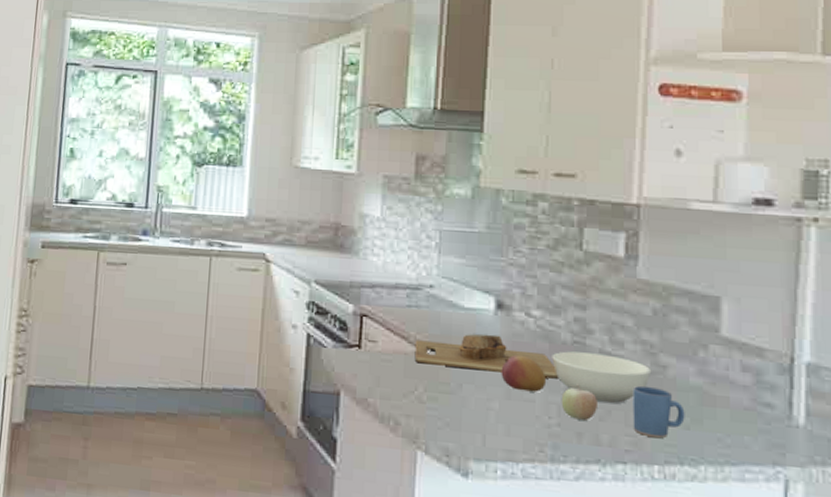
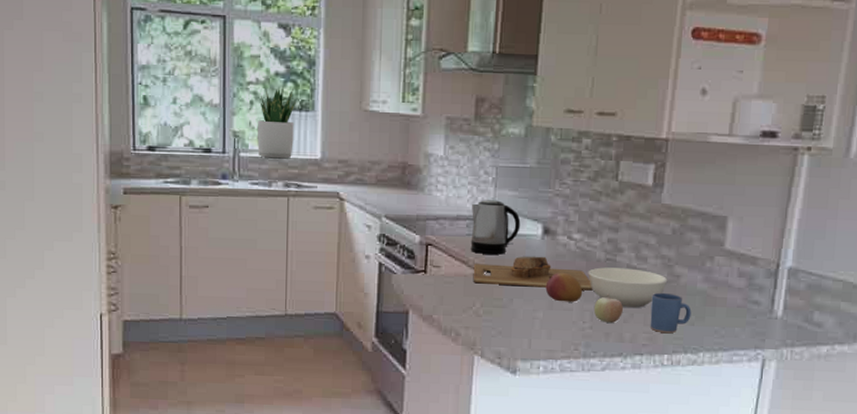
planter: none [181,141,223,216] -> present [257,86,296,159]
kettle: none [411,267,469,331] -> present [470,200,521,255]

